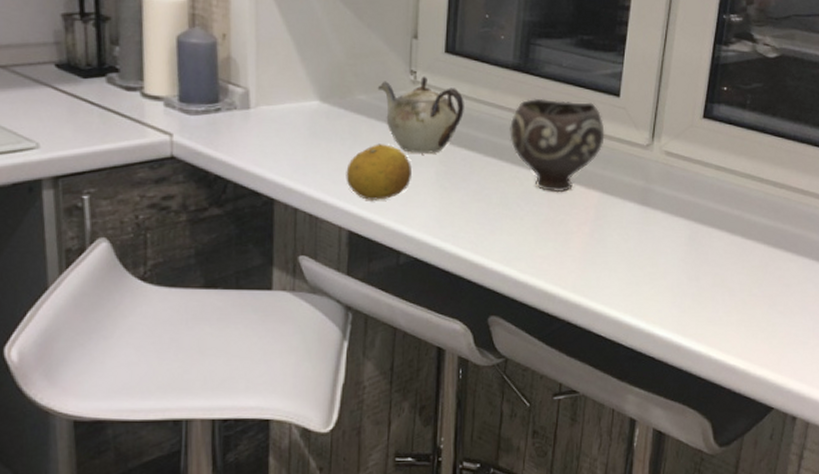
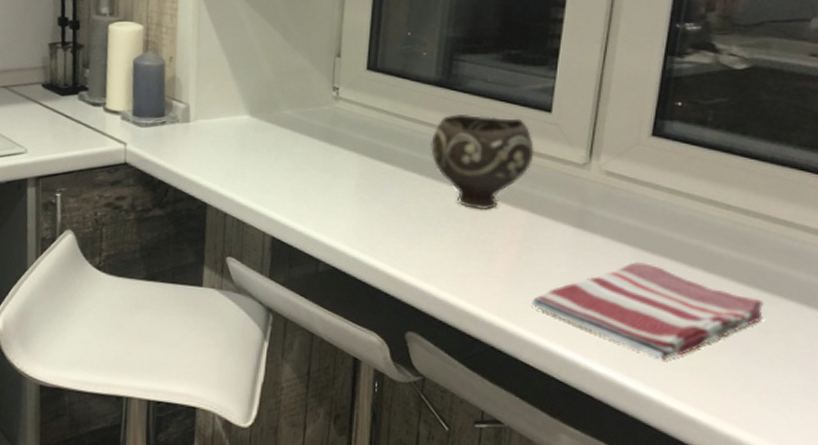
fruit: present [346,144,412,200] -> none [271,156,332,209]
teapot: present [378,76,464,153] -> none [303,92,385,166]
dish towel: none [603,233,787,319] -> present [532,262,765,360]

